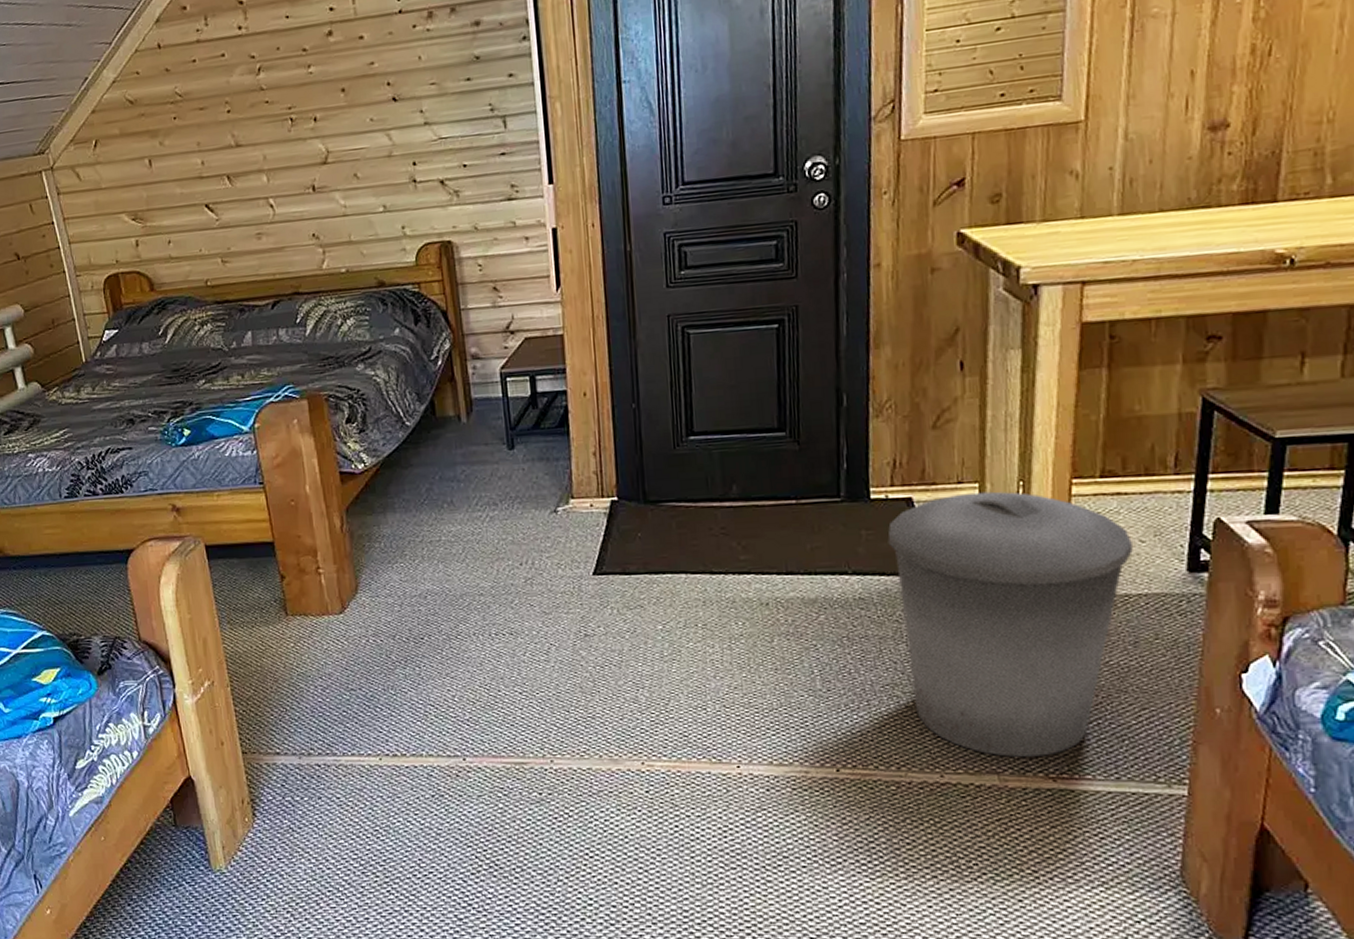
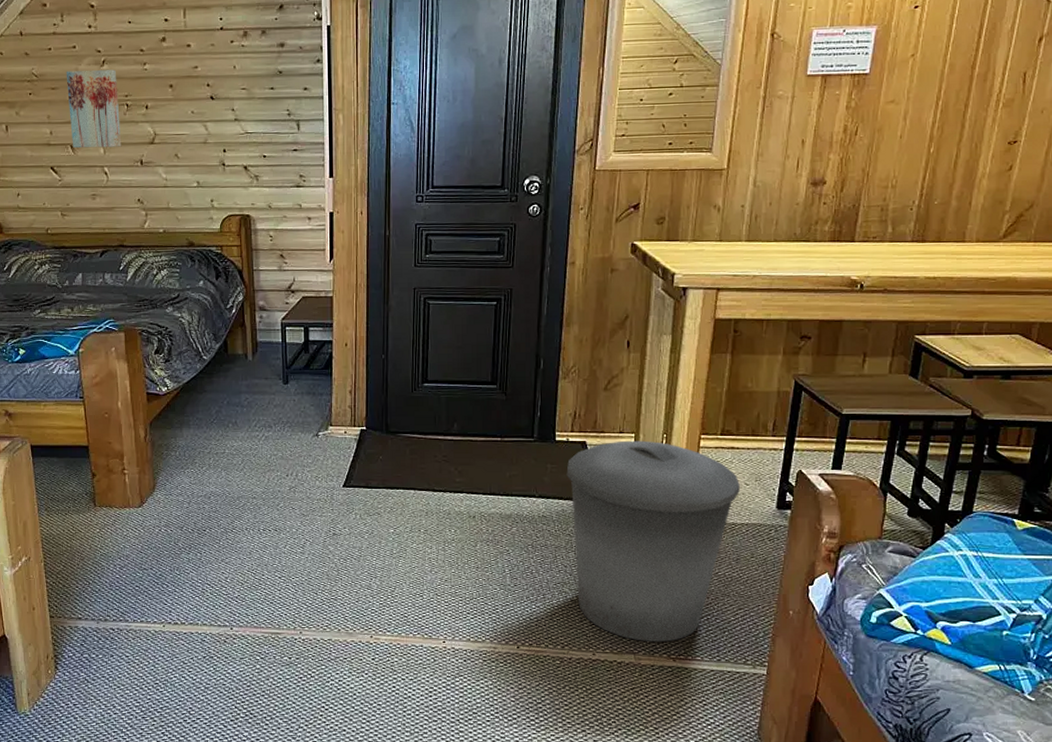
wall art: none [215,77,288,178] -> present [66,70,122,148]

